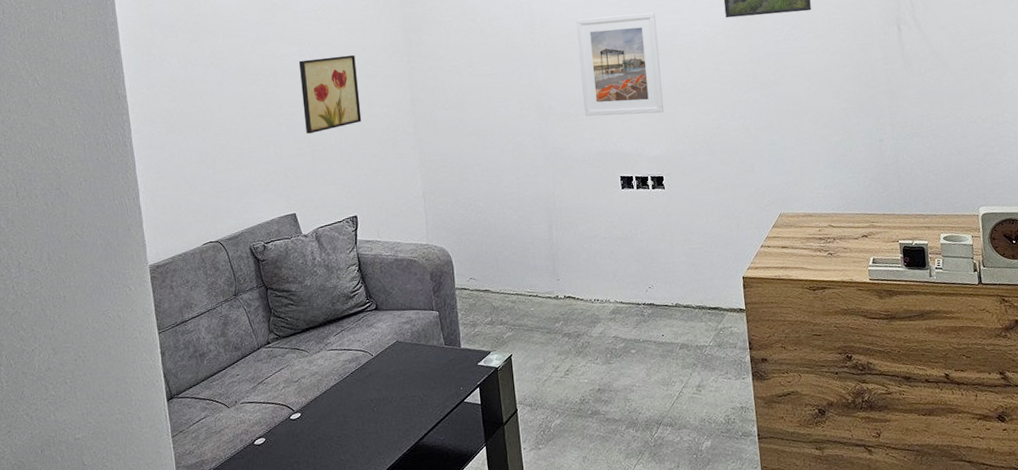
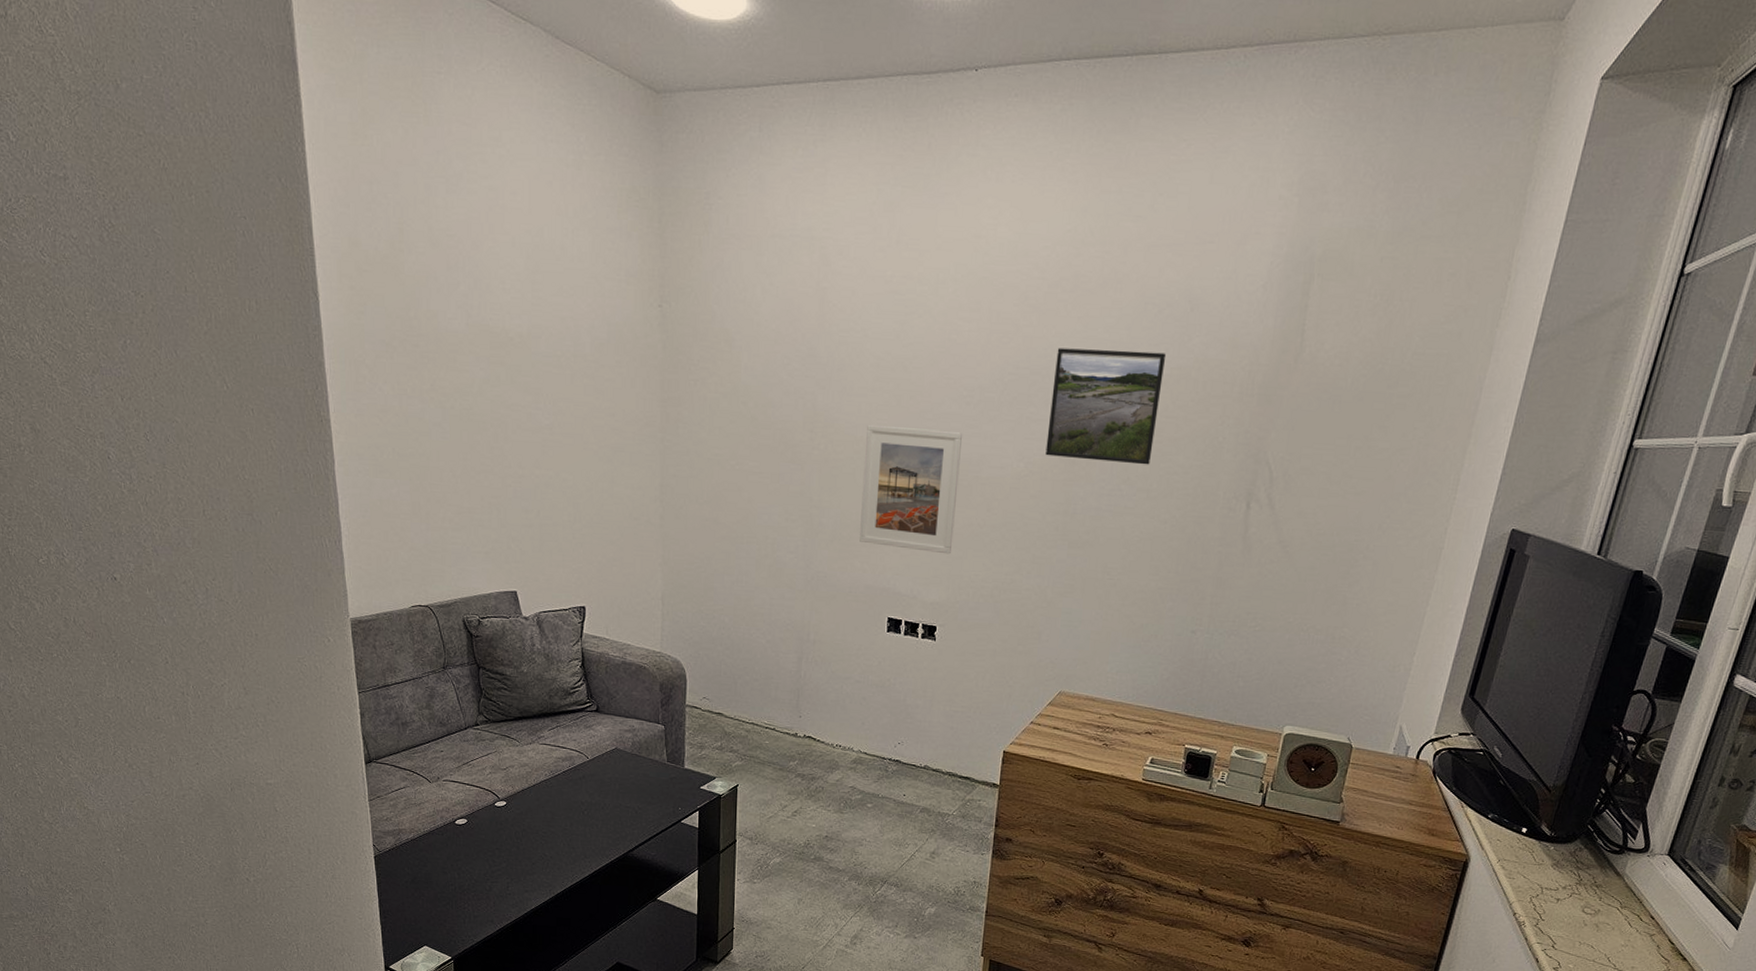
wall art: present [298,54,362,134] -> none [533,414,601,504]

